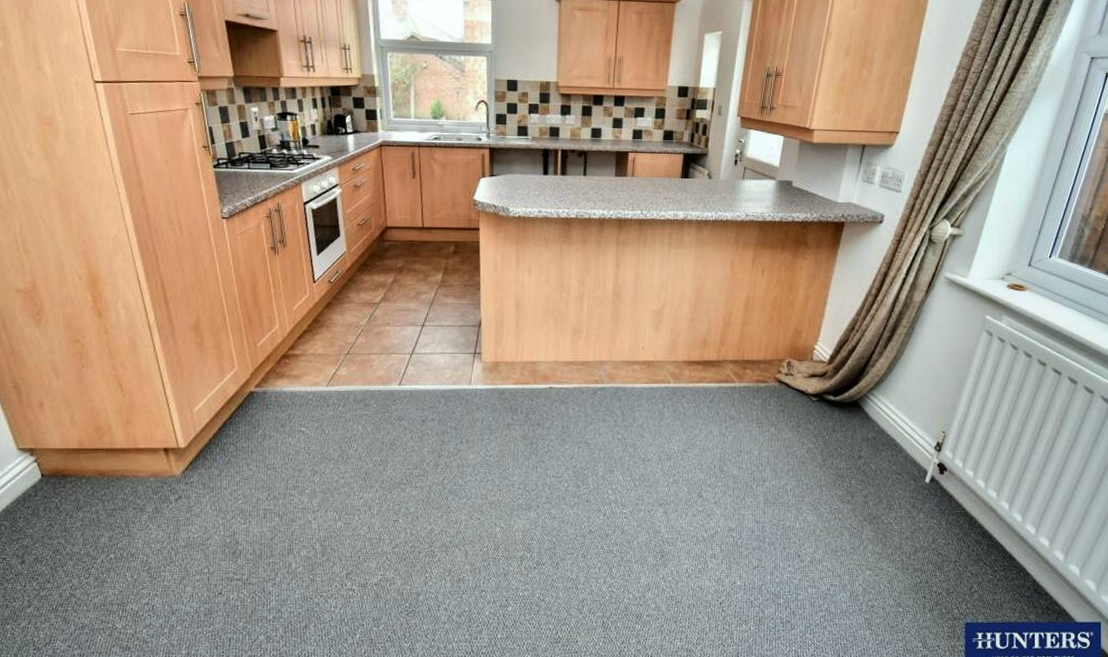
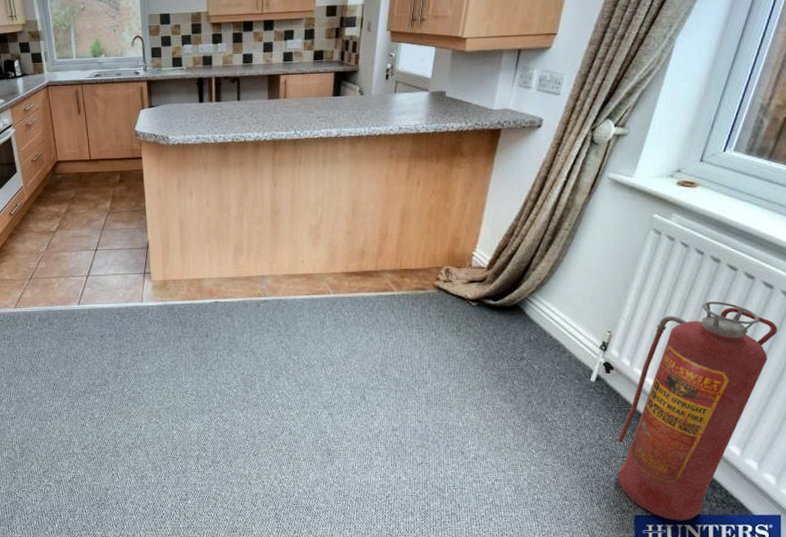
fire extinguisher: none [950,404,1098,629] -> present [617,301,778,521]

